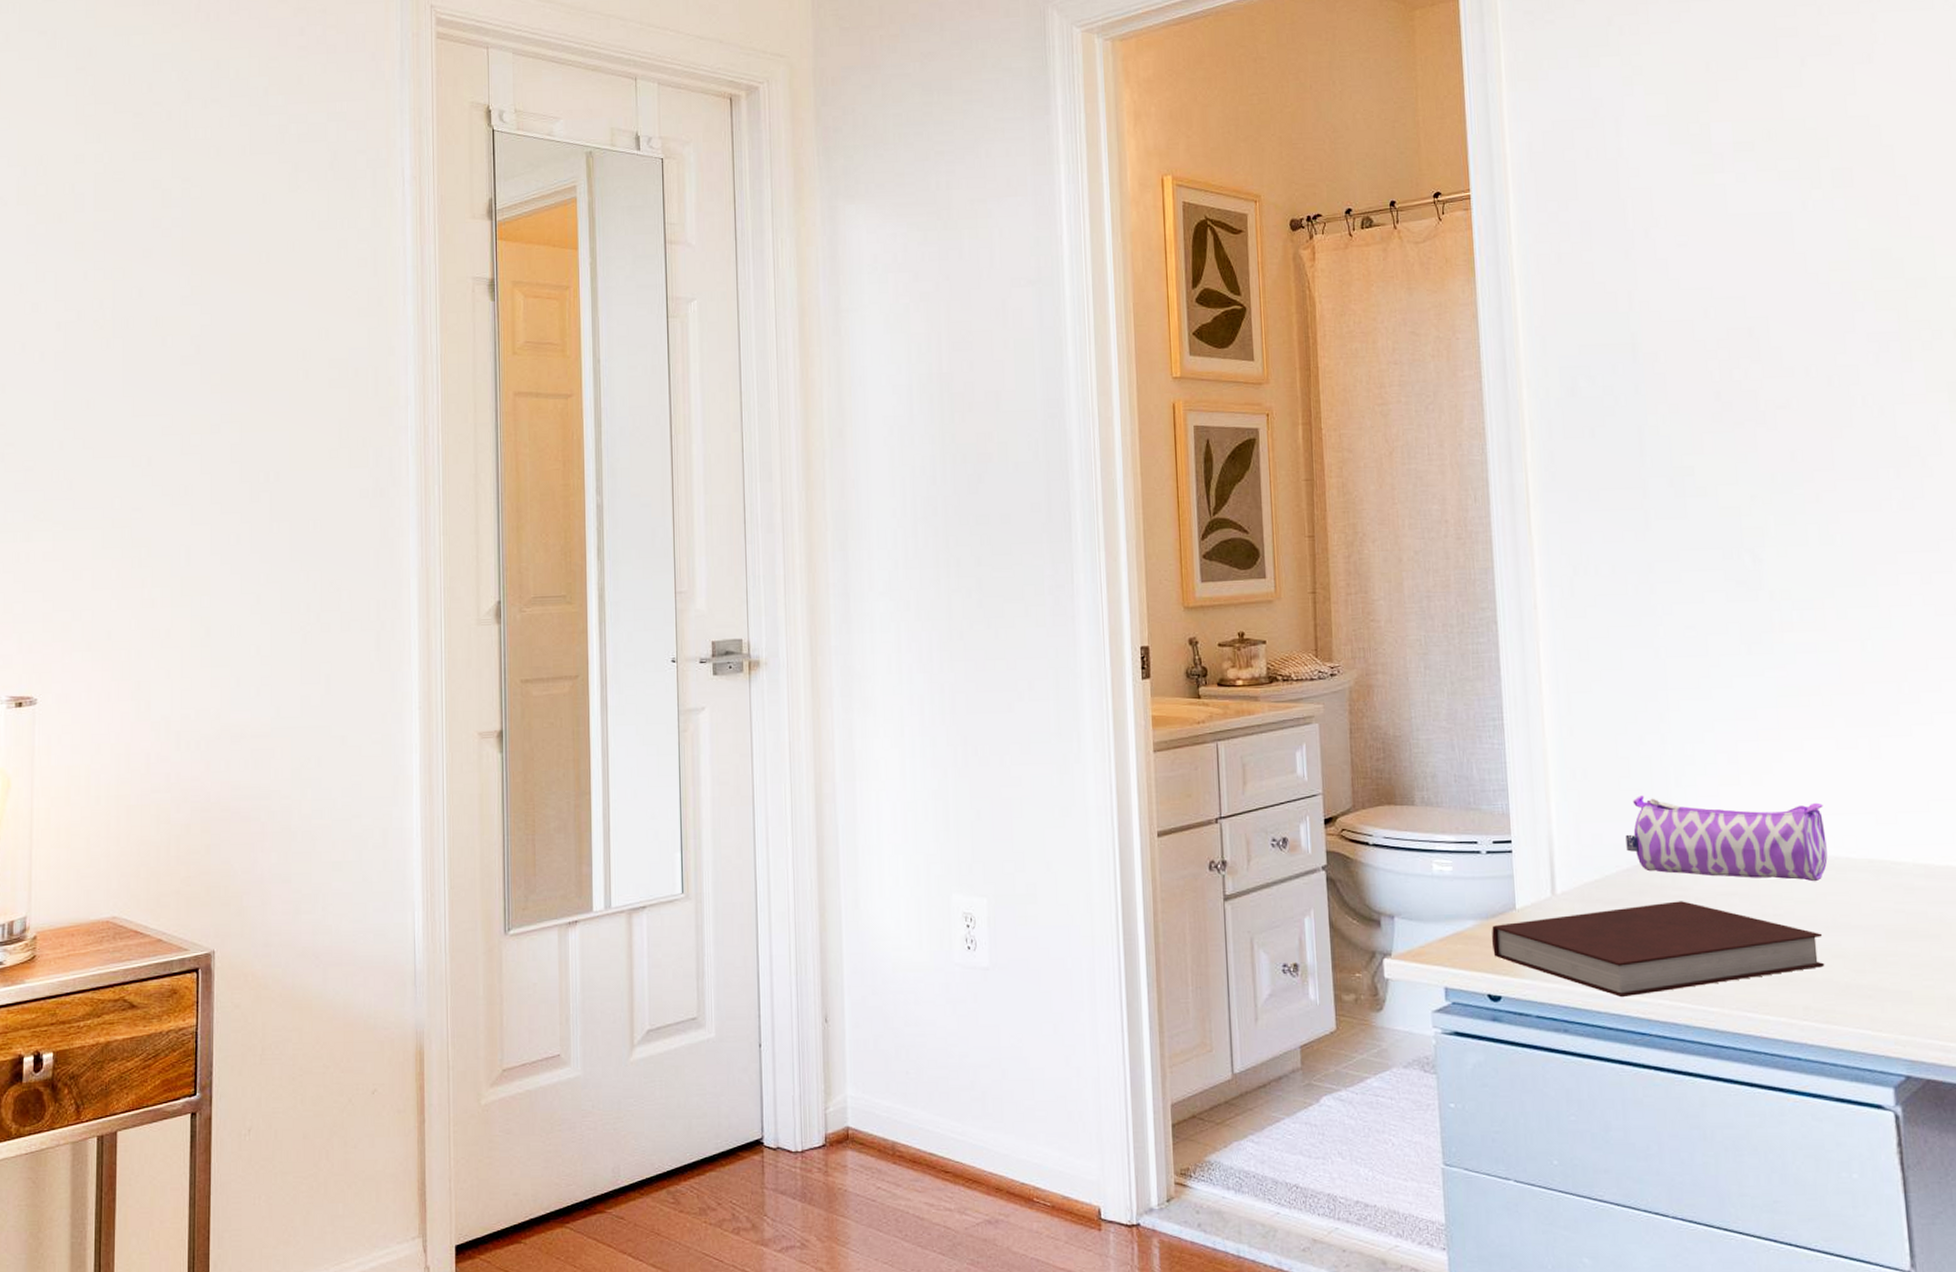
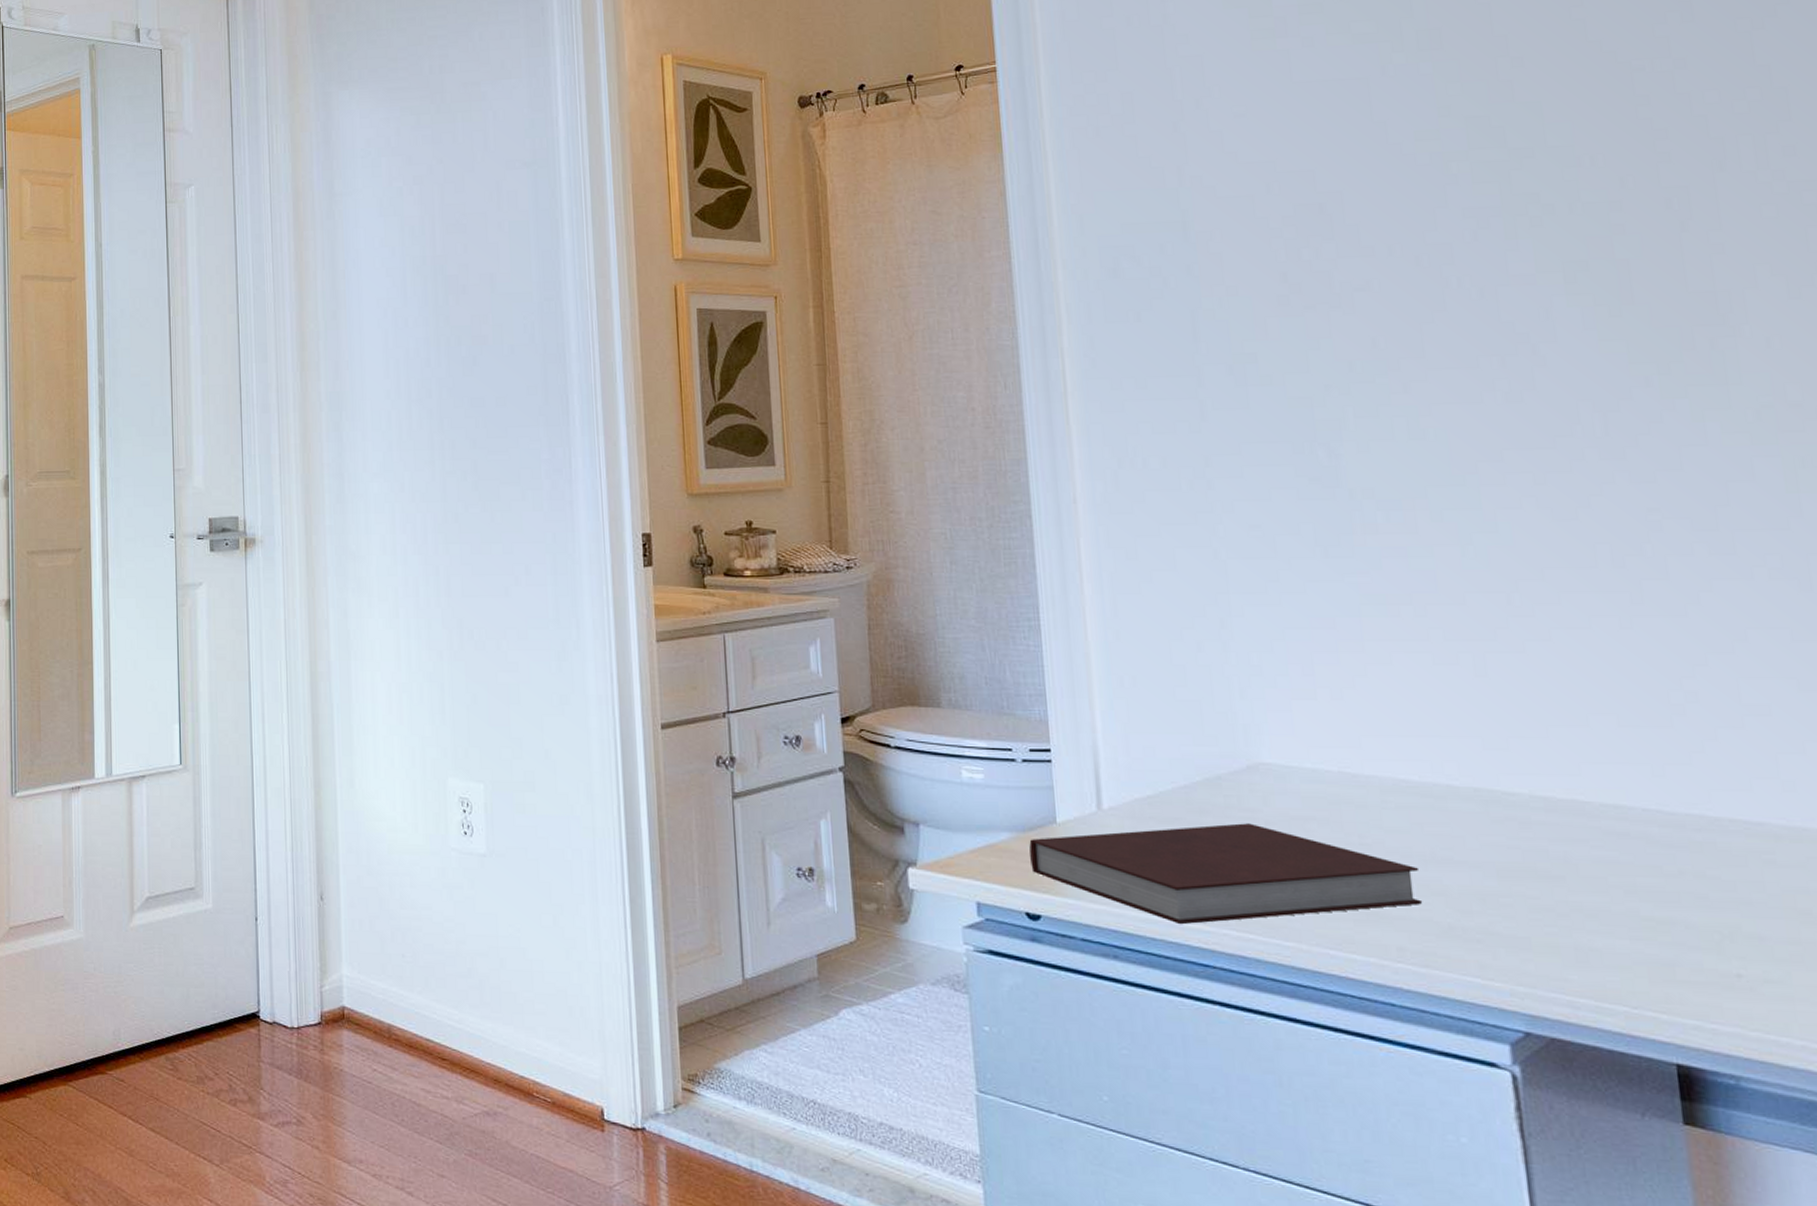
pencil case: present [1625,795,1828,882] -> none [1182,707,1424,810]

